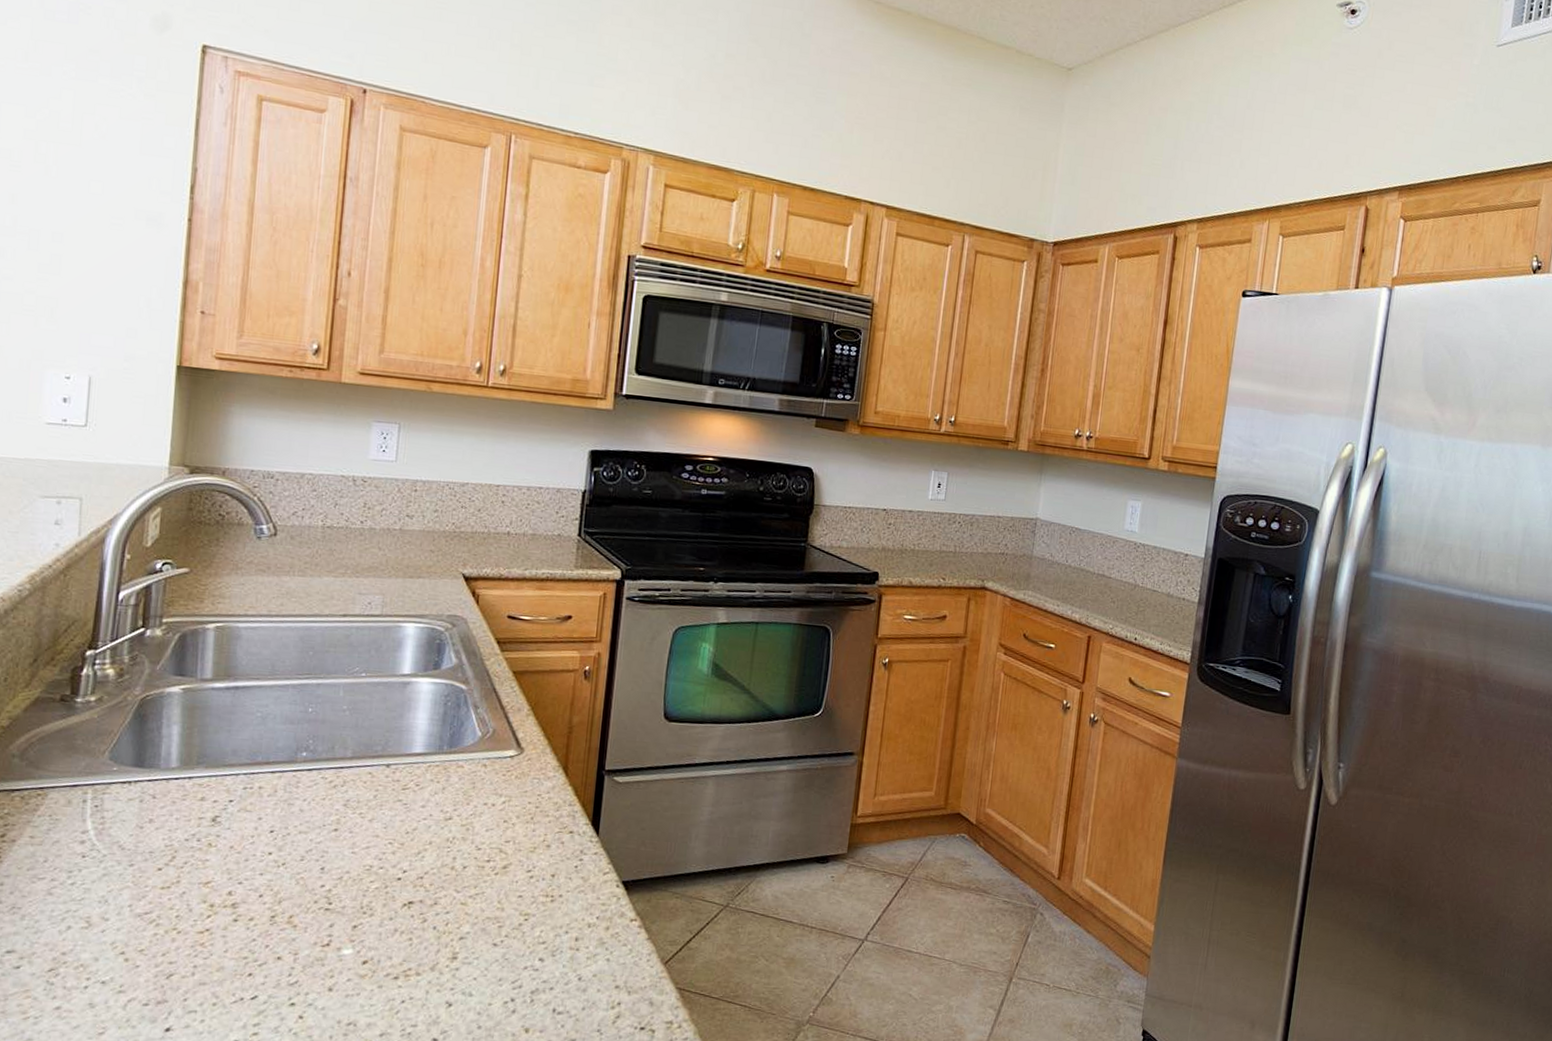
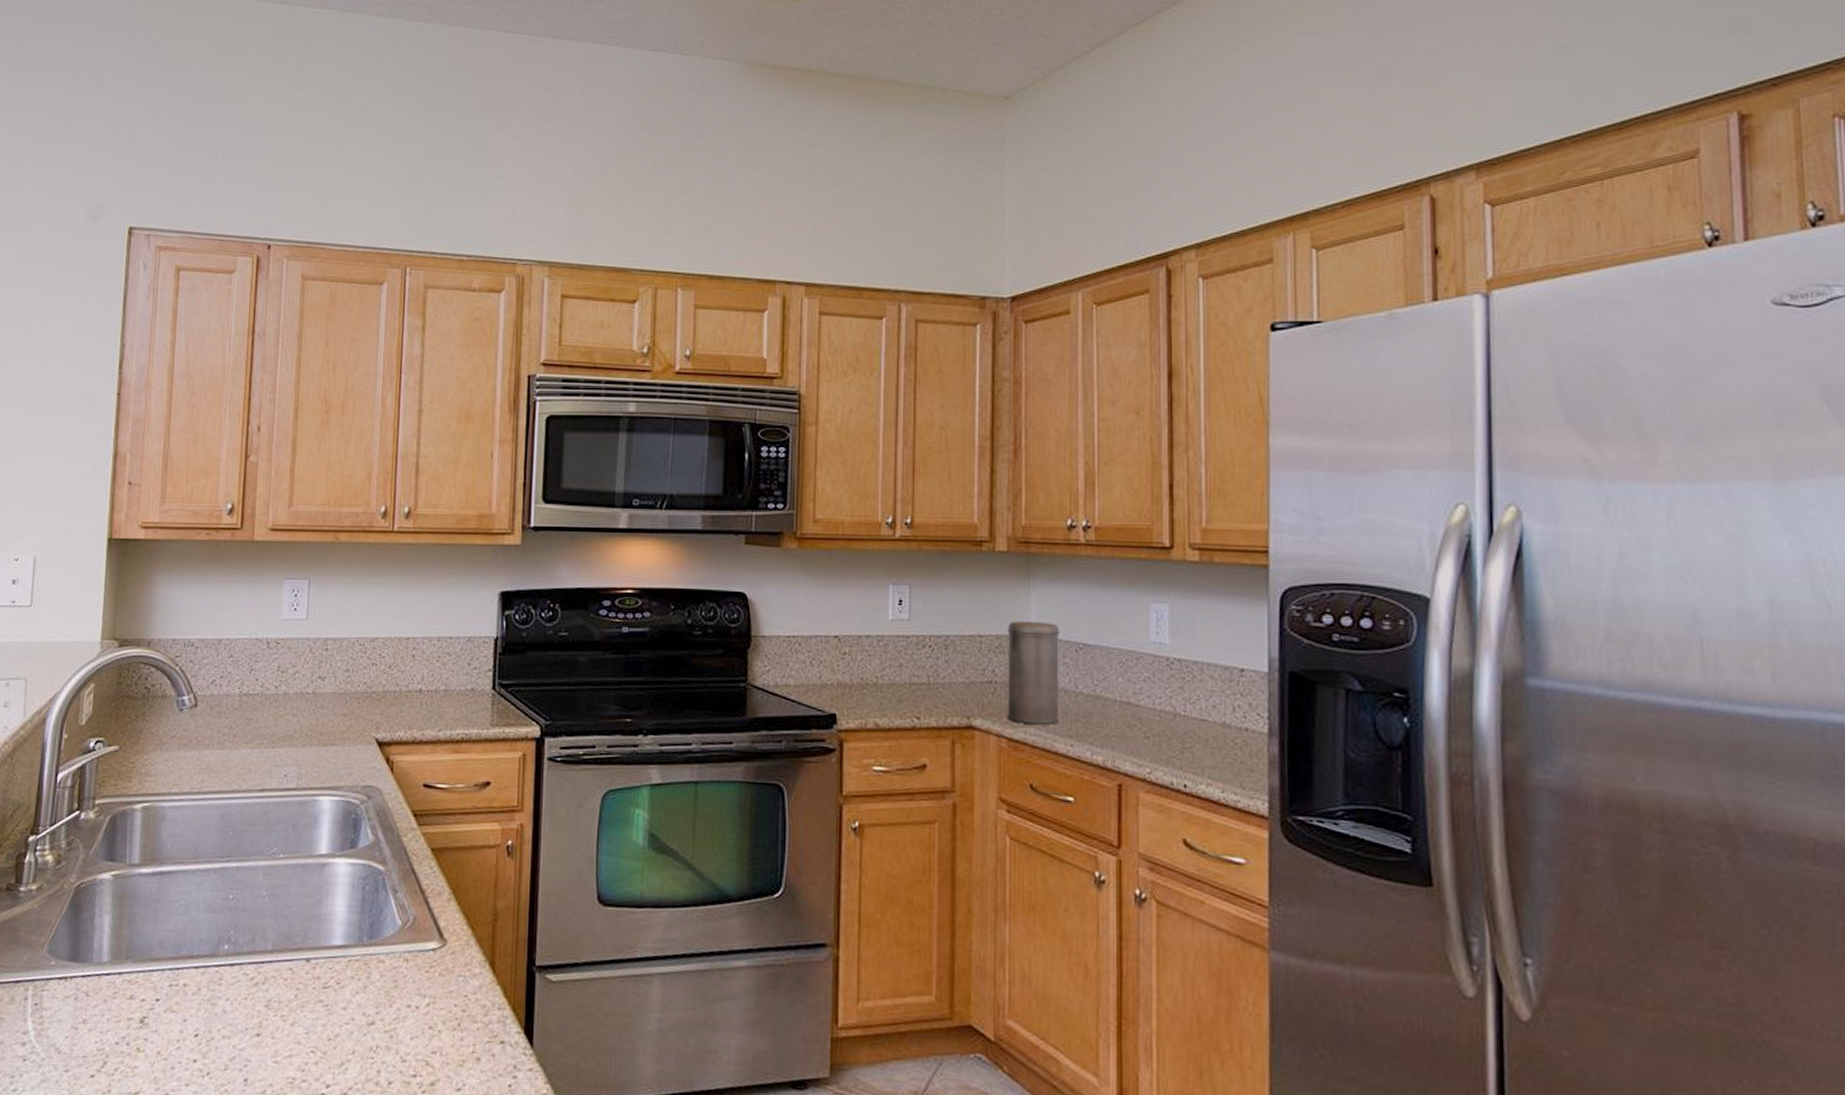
canister: none [1011,507,1060,589] -> present [1006,621,1059,726]

